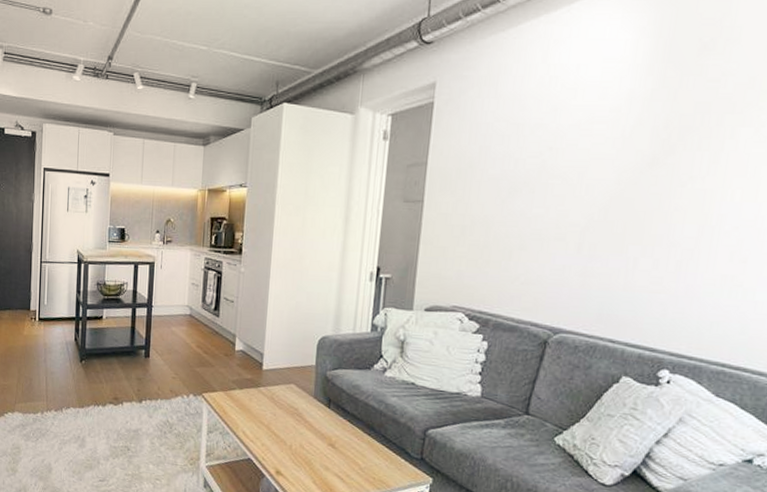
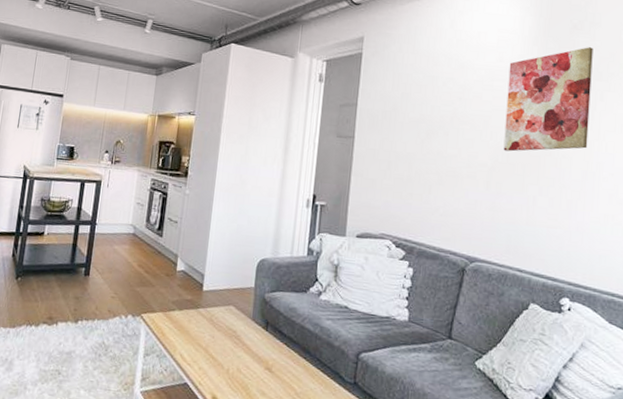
wall art: none [600,72,727,207] -> present [503,47,593,152]

